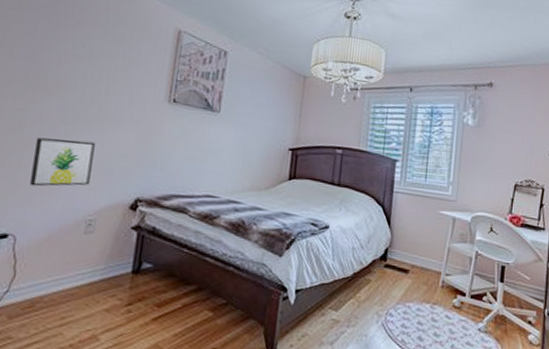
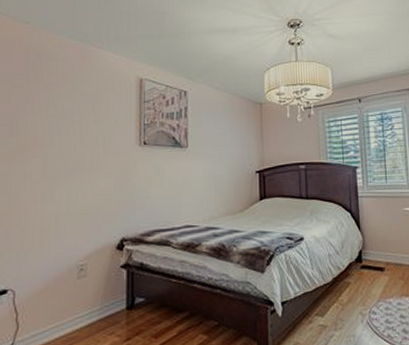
wall art: present [30,137,95,187] -> none [22,192,77,242]

